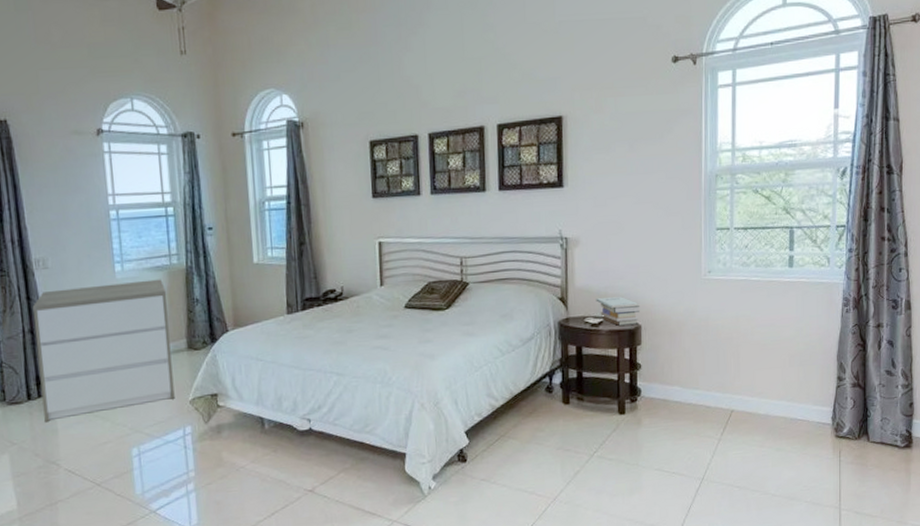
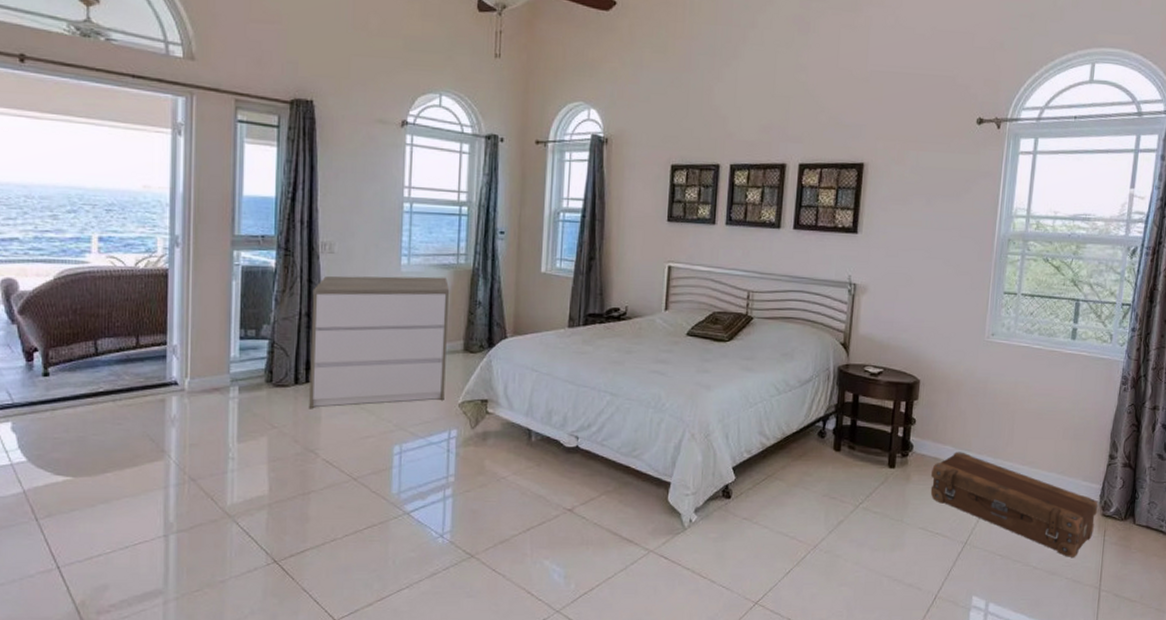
books: present [596,296,639,326] -> none [877,348,920,378]
suitcase: none [662,390,831,481] -> present [930,452,1098,557]

